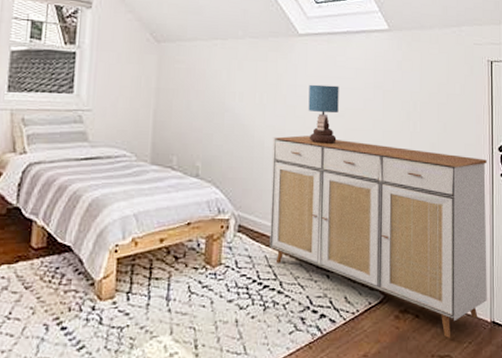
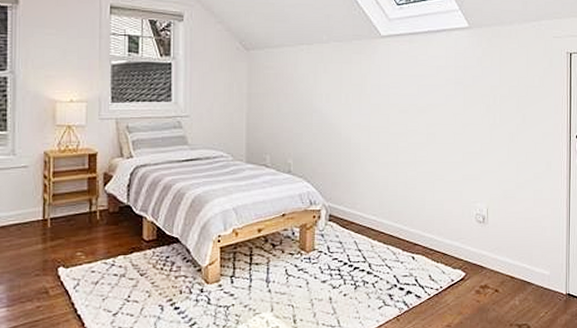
sideboard: present [269,135,487,338] -> none [358,132,564,309]
table lamp: present [308,84,339,145] -> none [392,83,421,139]

